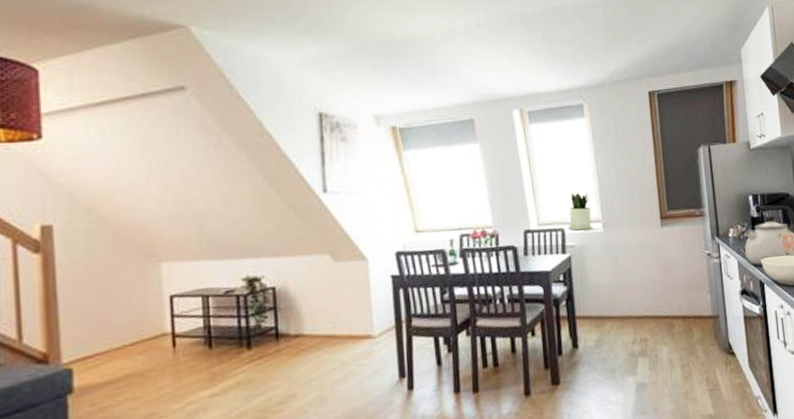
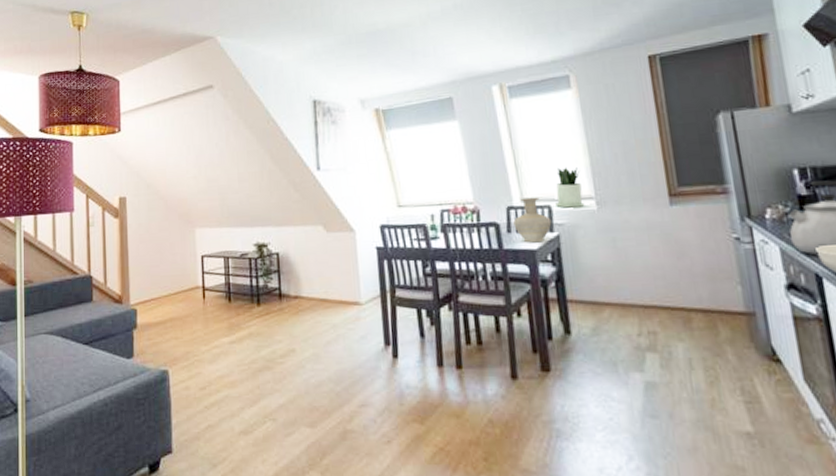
vase: none [530,220,564,265] -> present [513,197,552,243]

